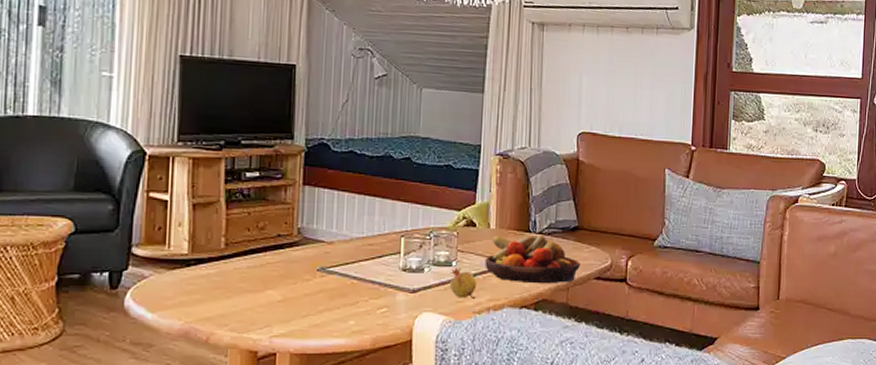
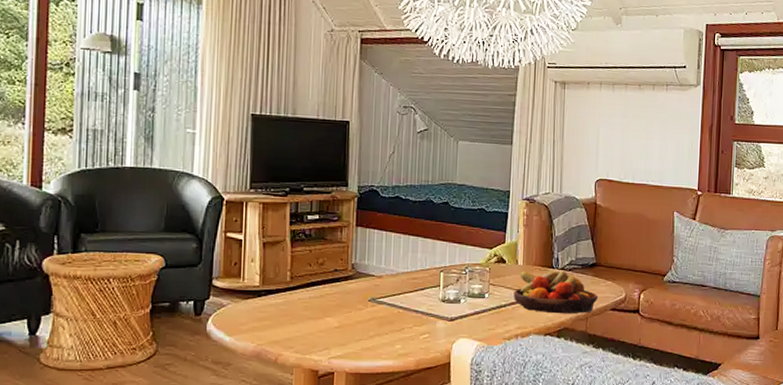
fruit: present [449,267,477,299] -> none [482,298,507,327]

